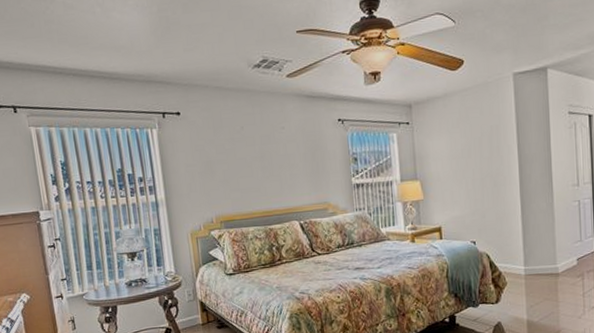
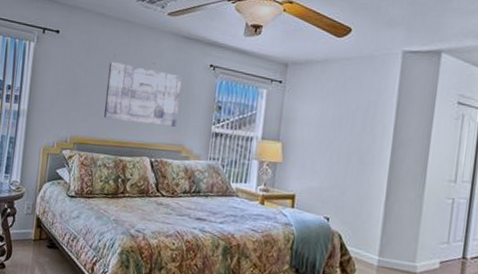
wall art: none [238,133,318,192] -> present [104,62,182,128]

